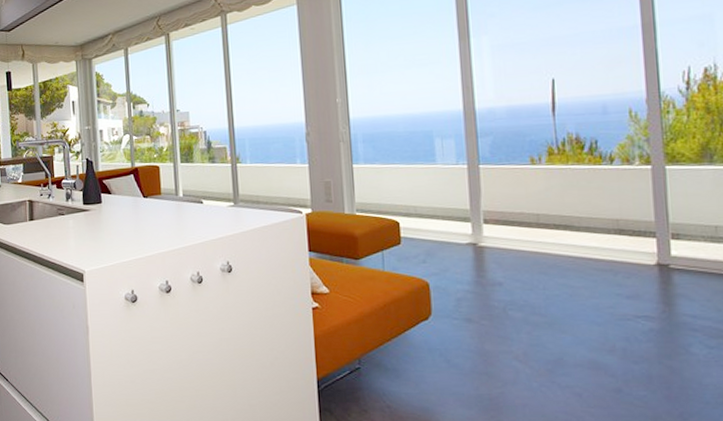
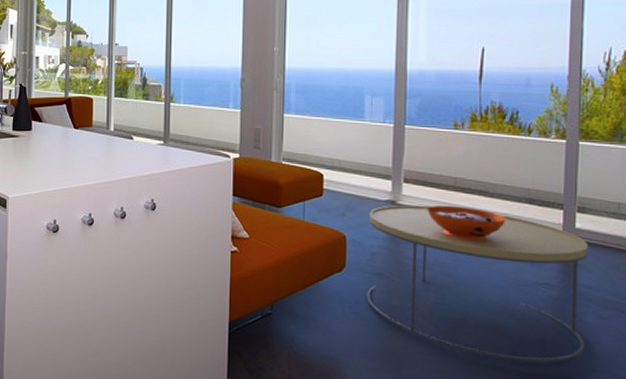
coffee table: none [451,245,695,399] -> present [366,204,588,363]
decorative bowl: none [510,243,597,277] -> present [426,205,507,241]

